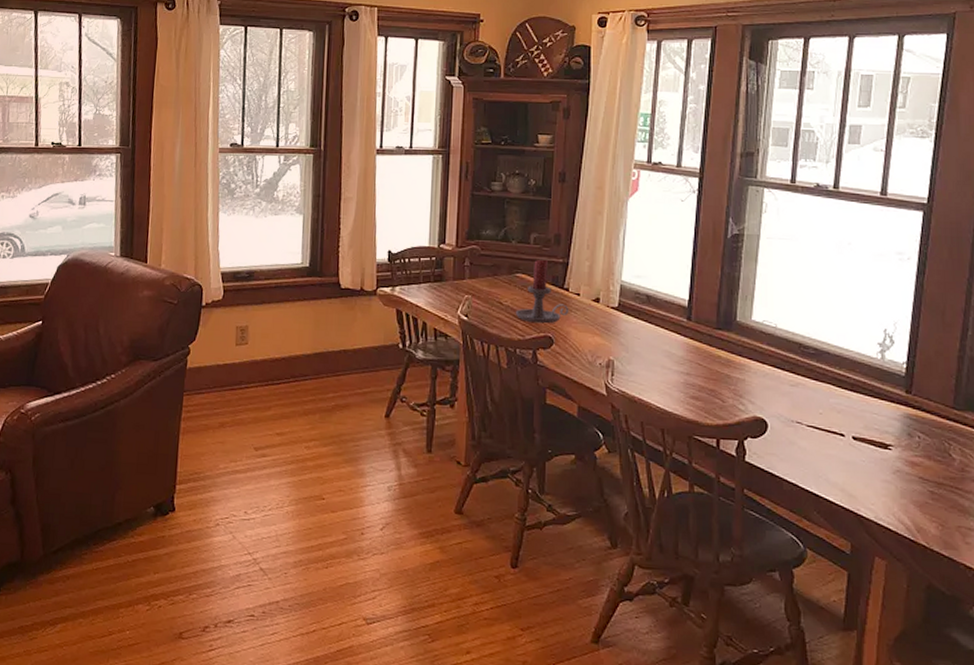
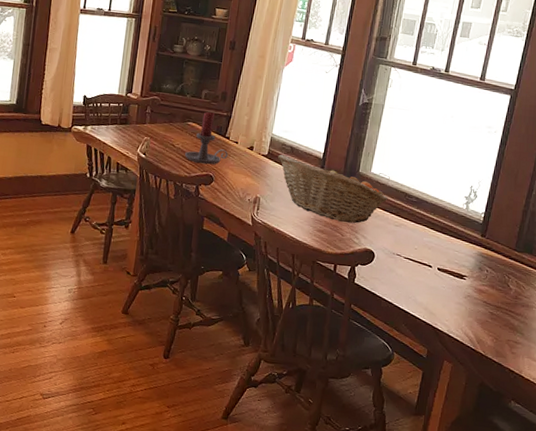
fruit basket: none [630,306,777,385] -> present [277,155,388,223]

